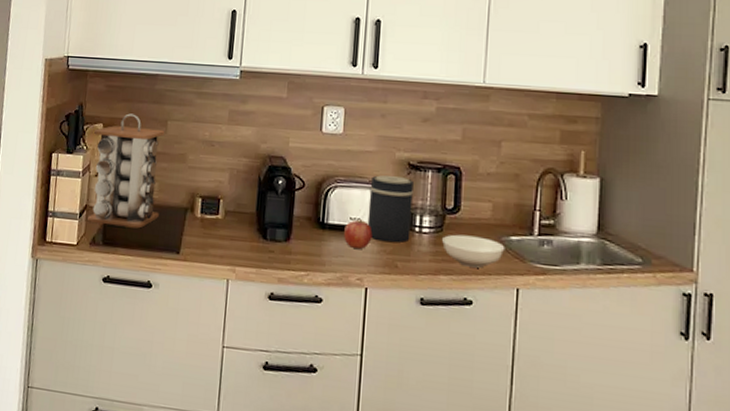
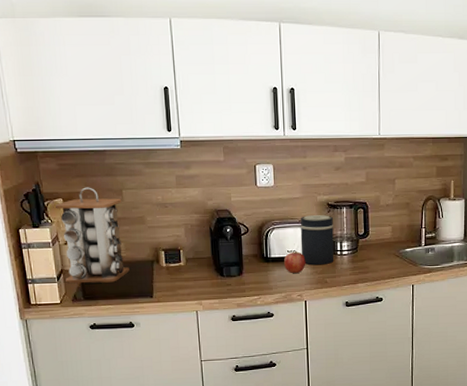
bowl: present [442,234,505,268] -> none [358,252,403,275]

